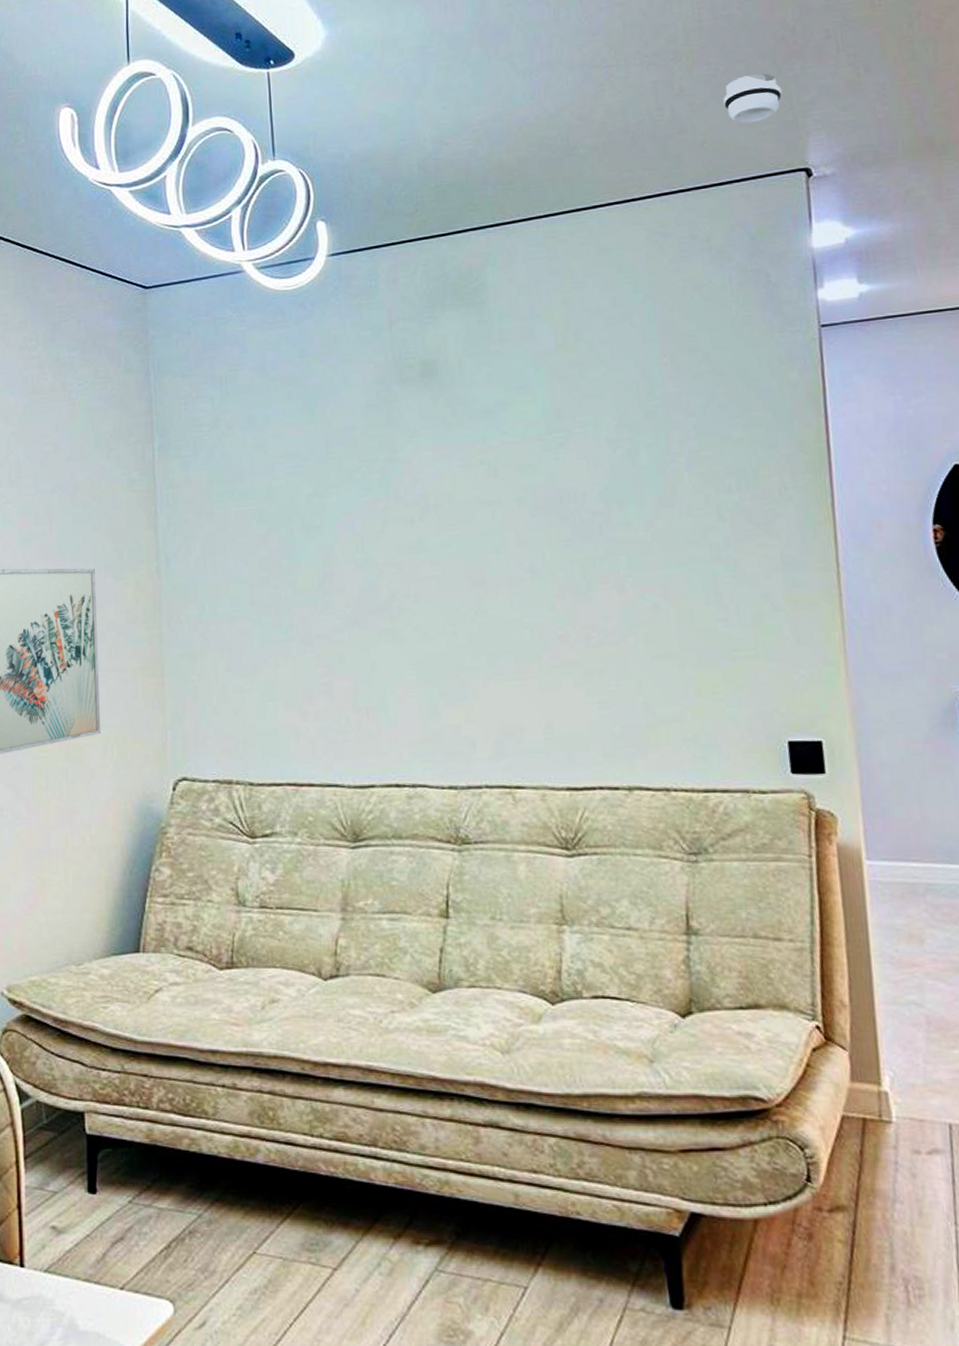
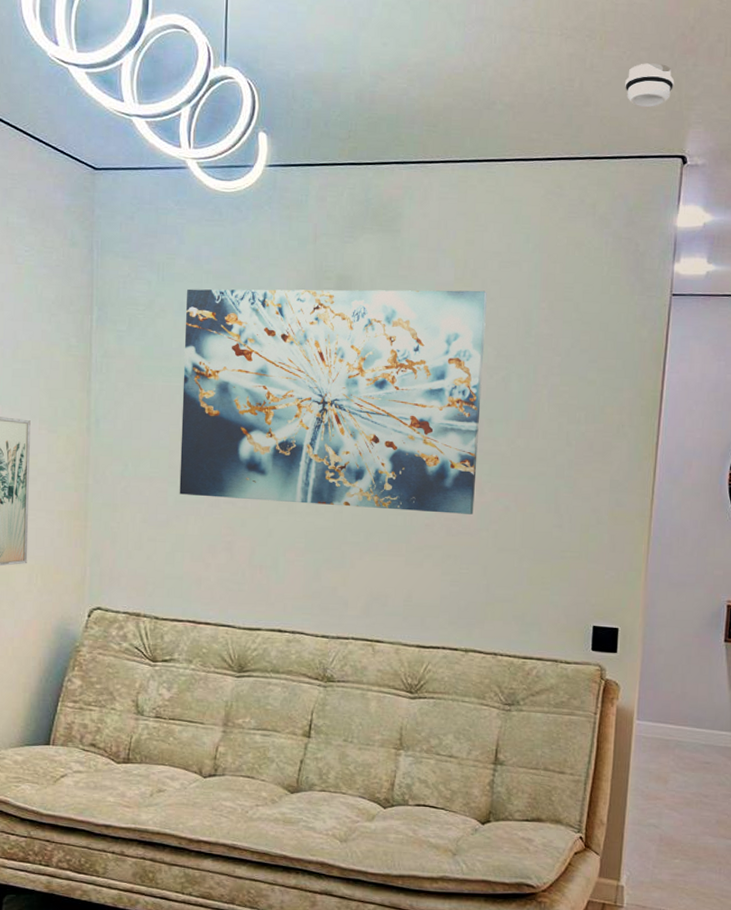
wall art: none [254,354,616,634] -> present [179,289,487,515]

